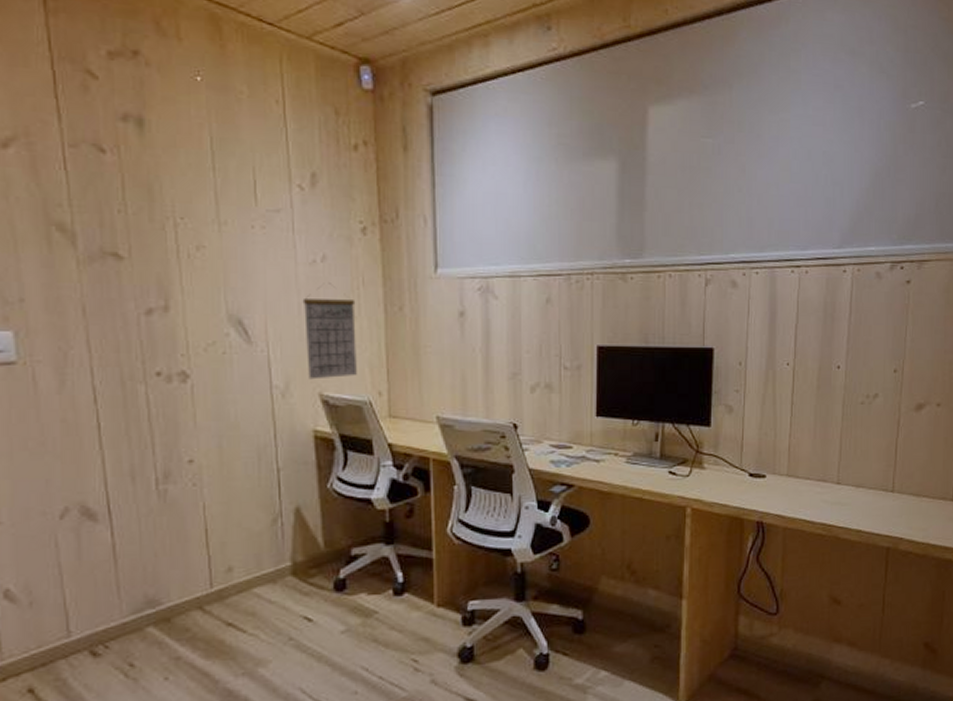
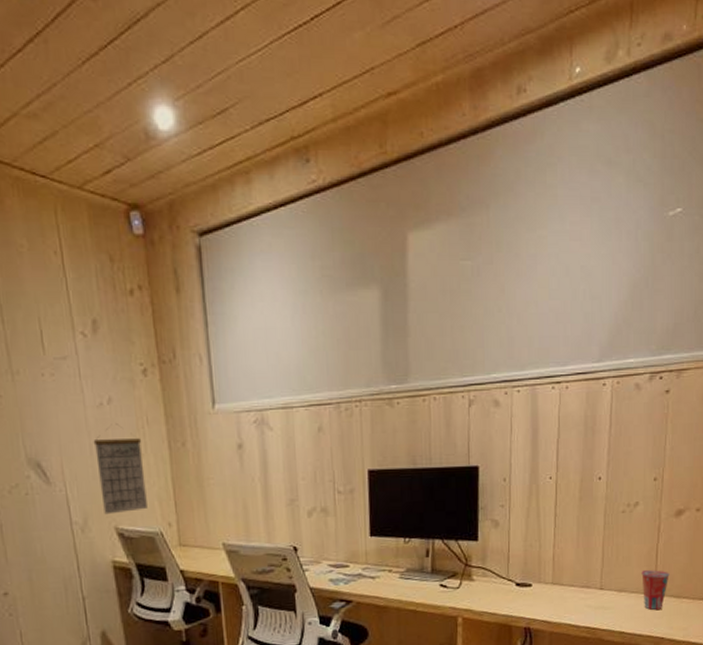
cup: none [880,465,909,509] -> present [641,569,670,611]

